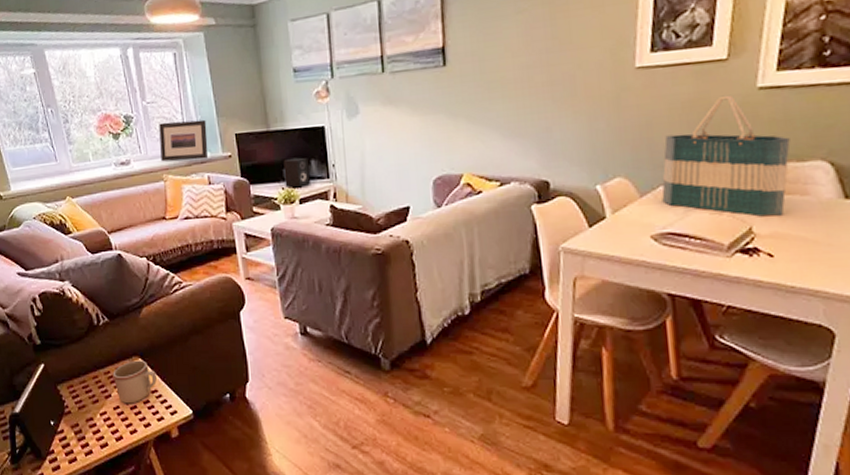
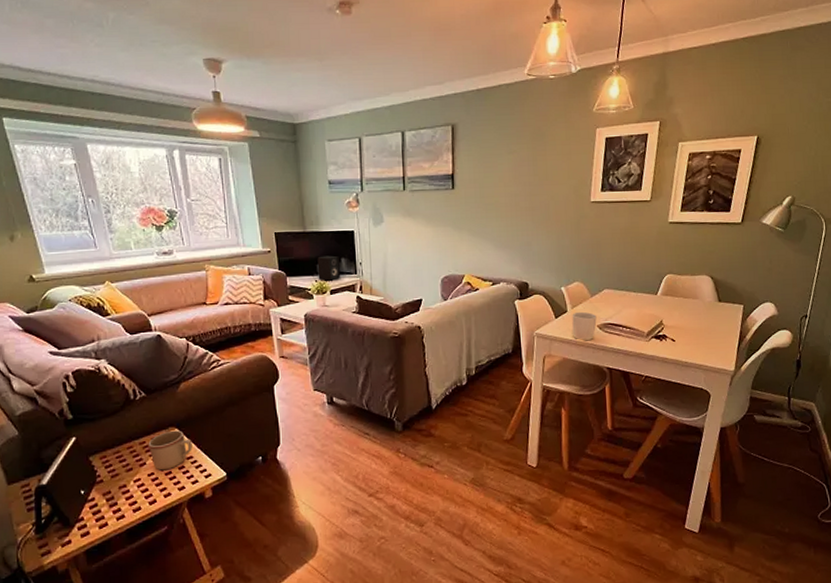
picture frame: present [159,119,209,162] -> none [202,218,249,254]
mug: none [612,217,650,258] -> present [571,311,597,341]
tote bag: present [661,95,791,217] -> none [605,226,688,313]

